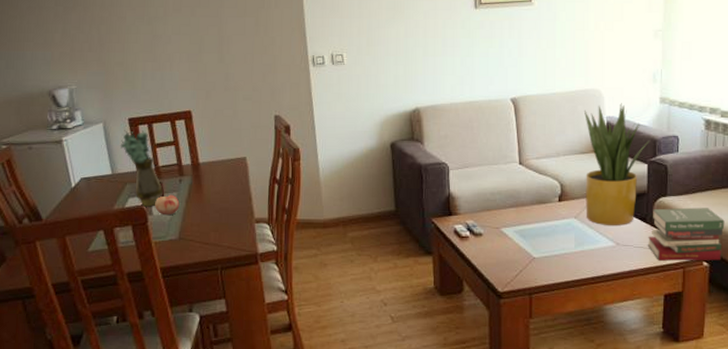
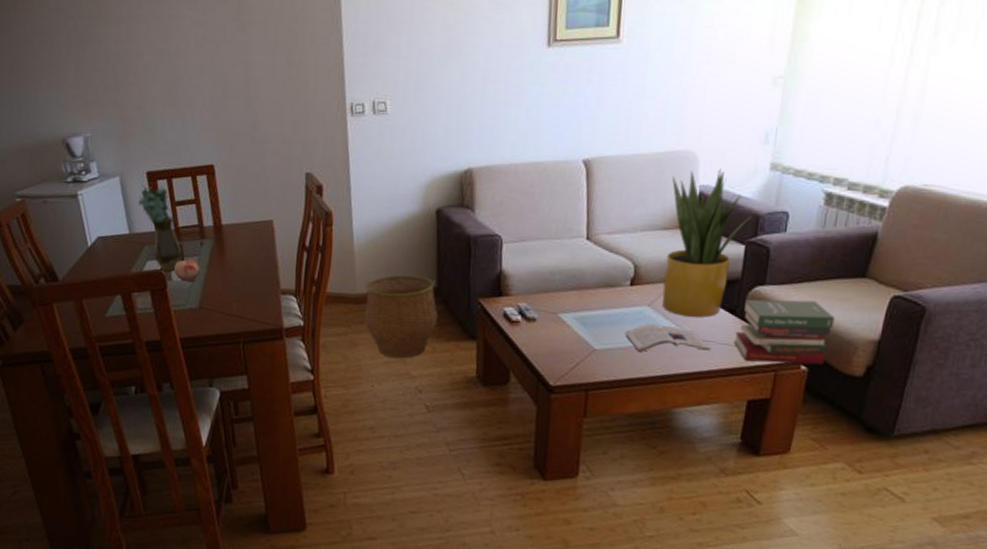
basket: none [331,201,397,275] -> present [364,274,438,359]
magazine: none [558,232,630,257] -> present [625,322,711,352]

